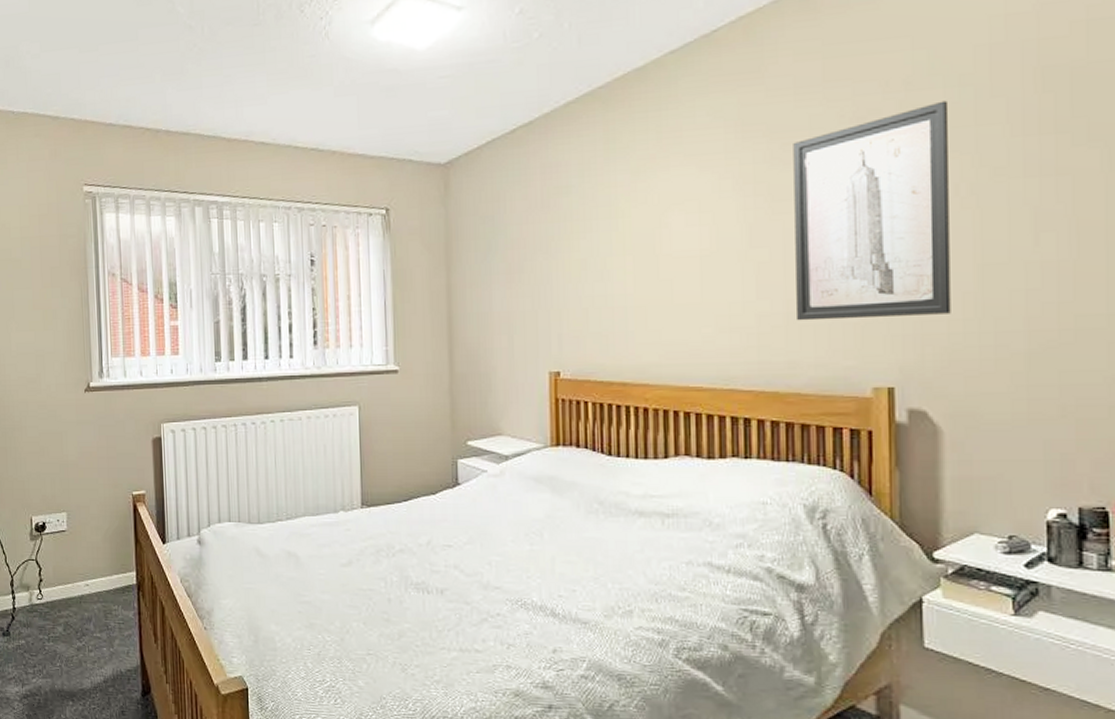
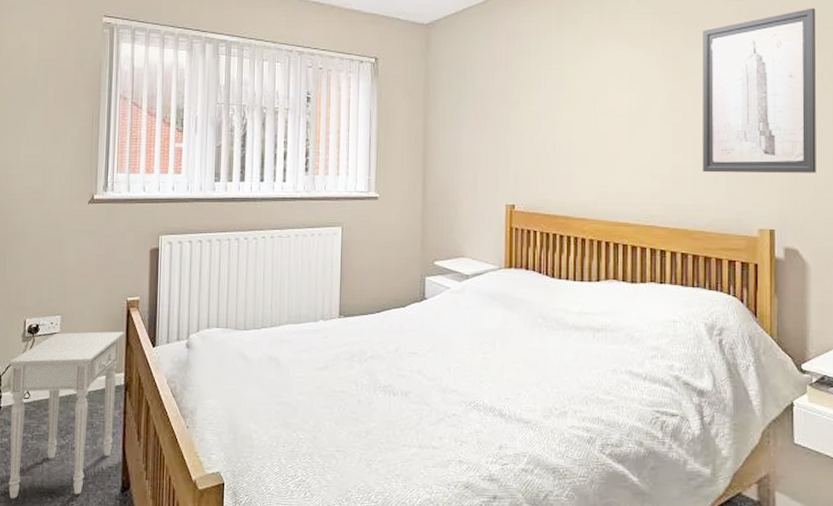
nightstand: none [19,527,133,702] -> present [9,331,125,499]

